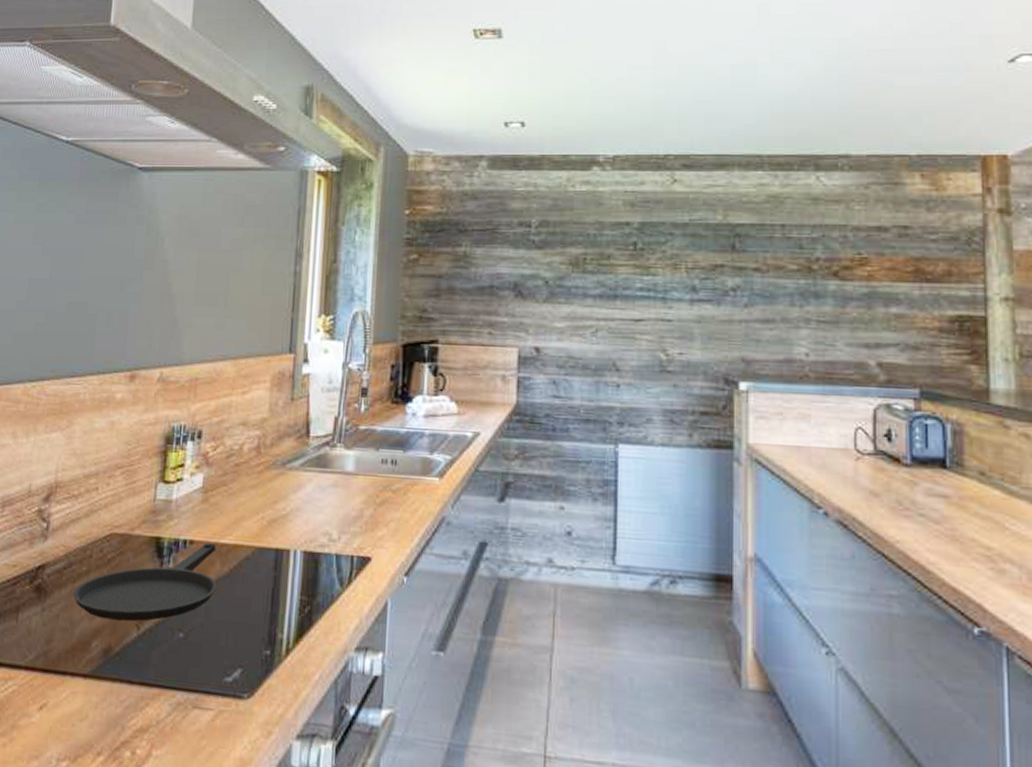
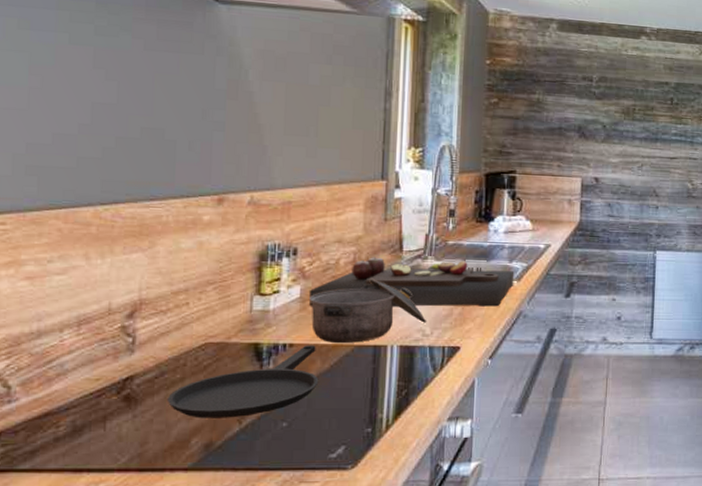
cutting board: none [211,442,436,509] -> present [308,257,515,307]
cooking pot: none [212,468,335,544] -> present [310,279,427,343]

